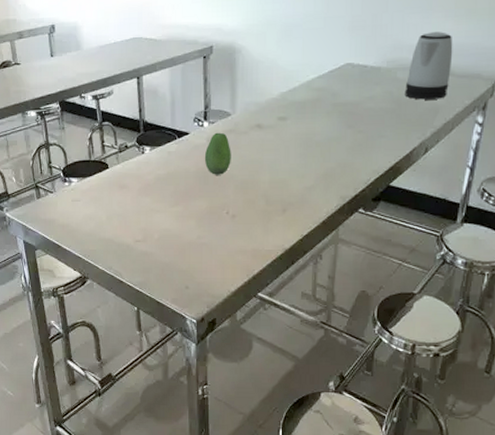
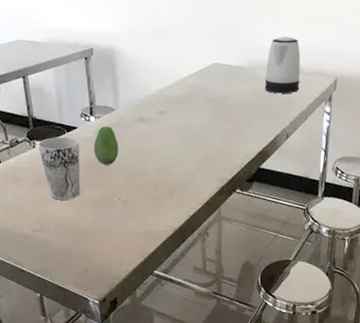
cup: none [146,142,191,210] -> present [37,136,81,200]

